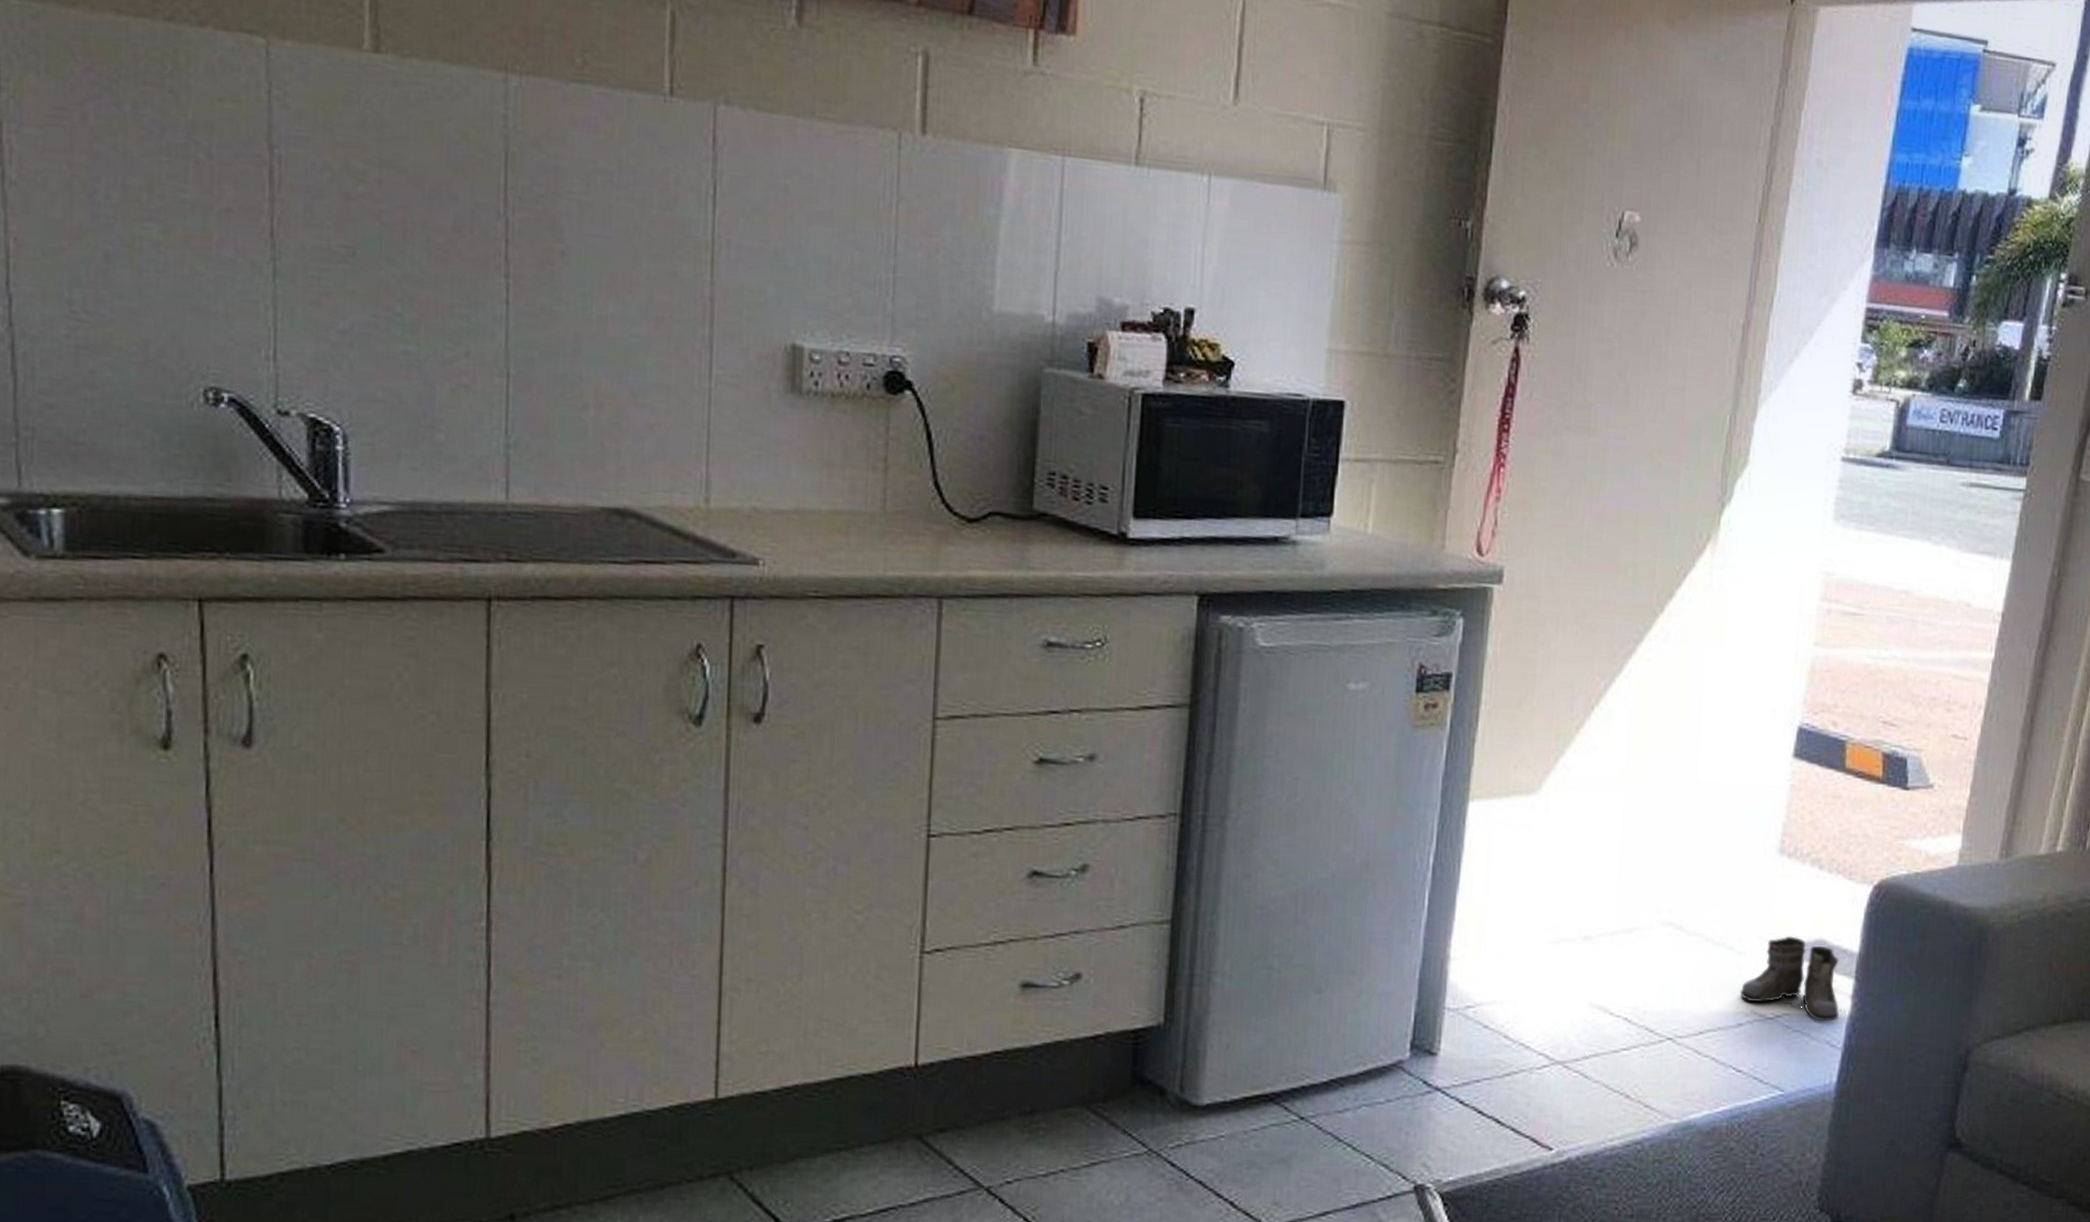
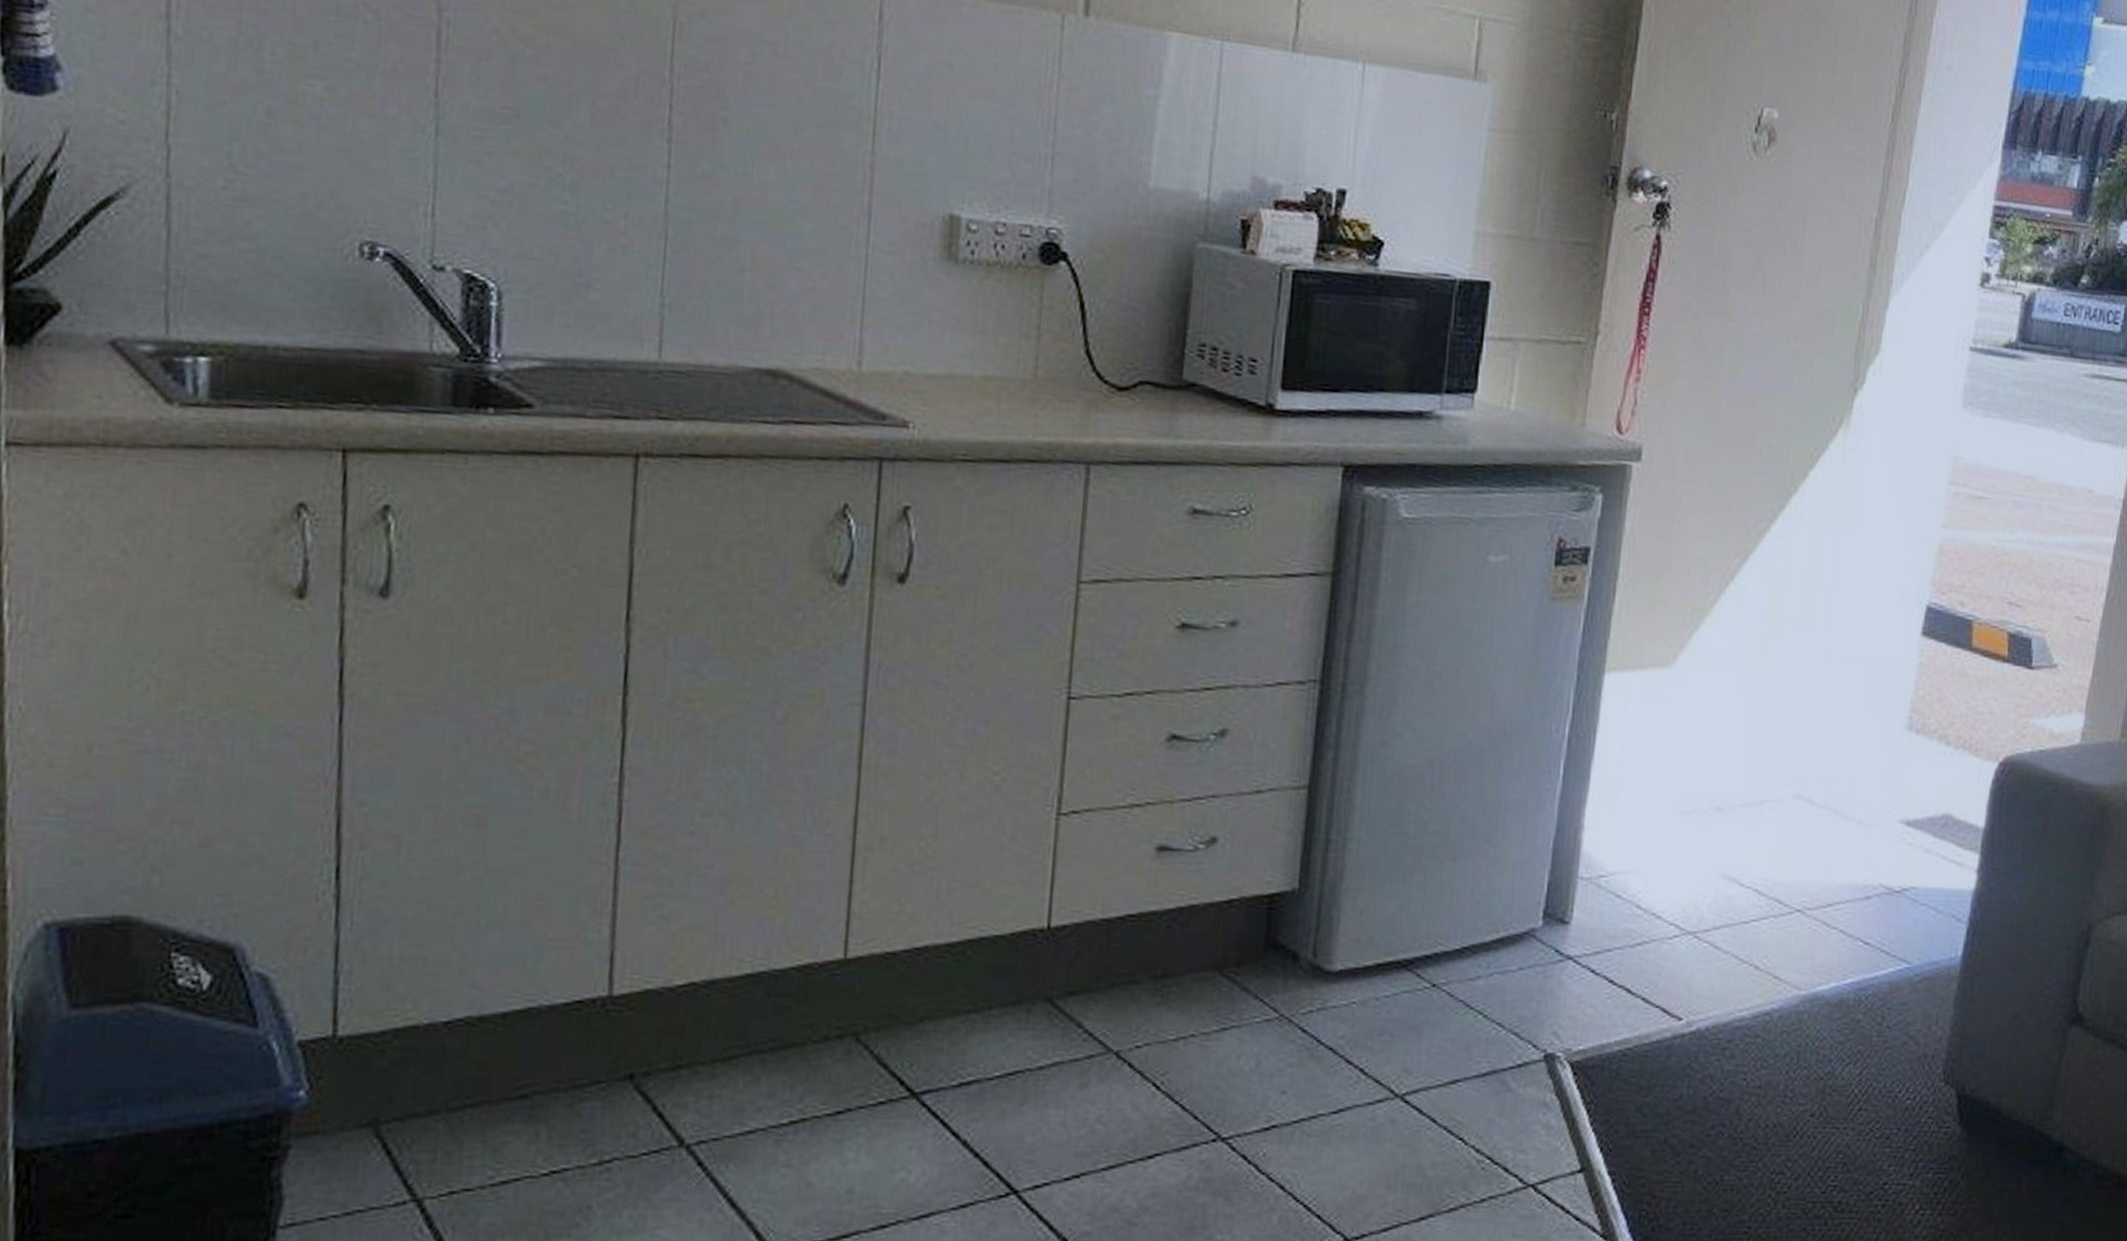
boots: present [1740,936,1849,1023] -> none [1868,810,1974,897]

